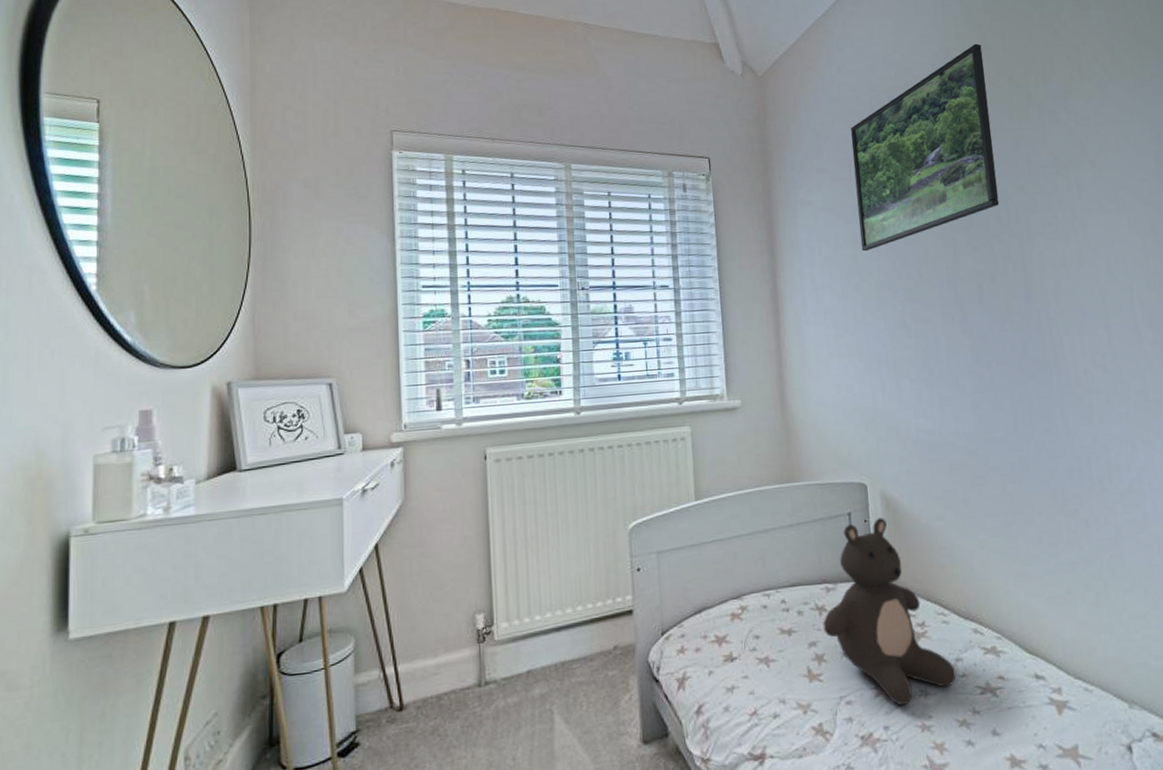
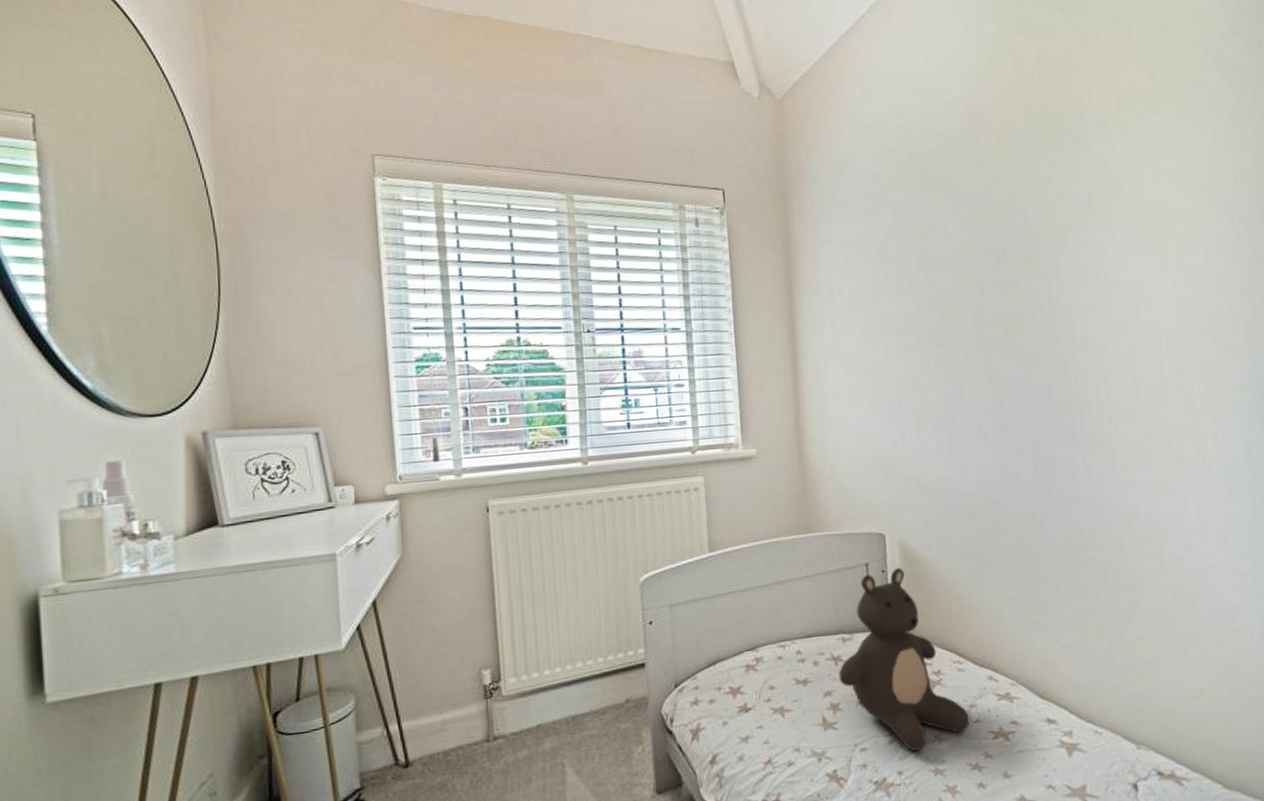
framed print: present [850,43,1000,252] -> none [875,67,1029,293]

